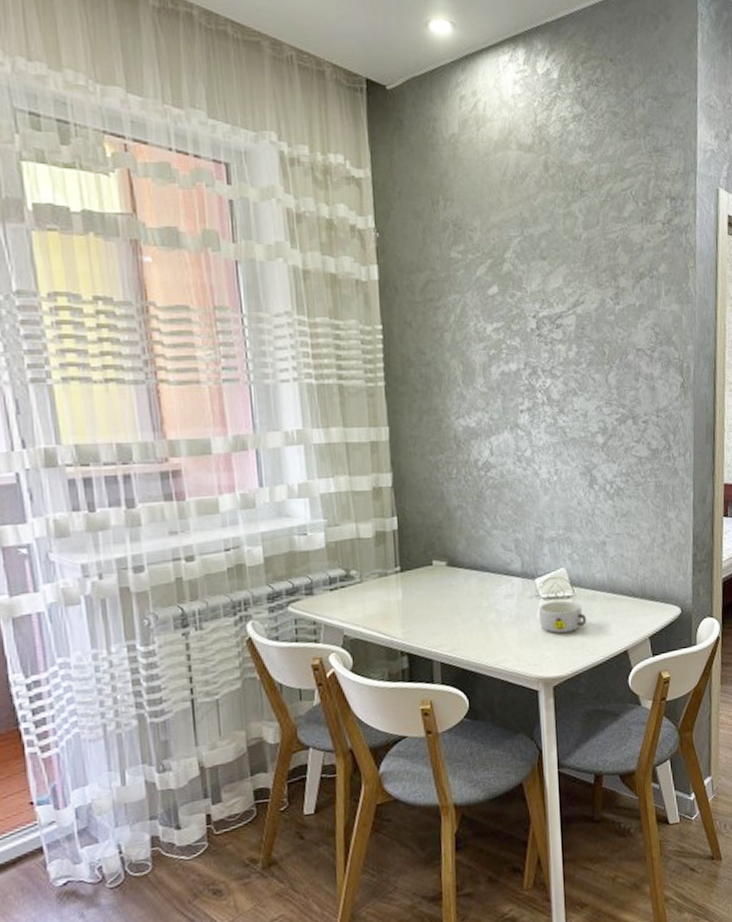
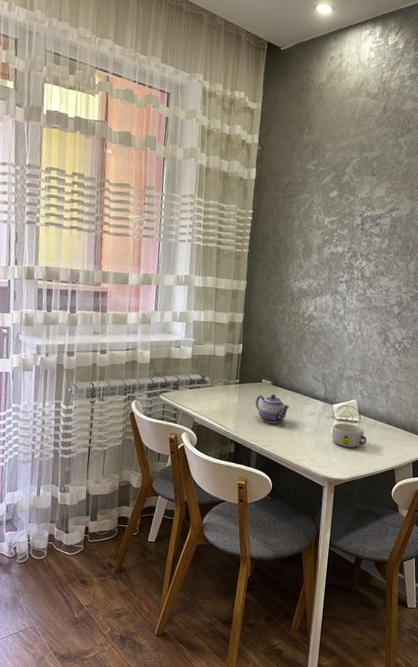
teapot: none [428,578,478,620] -> present [255,394,291,424]

